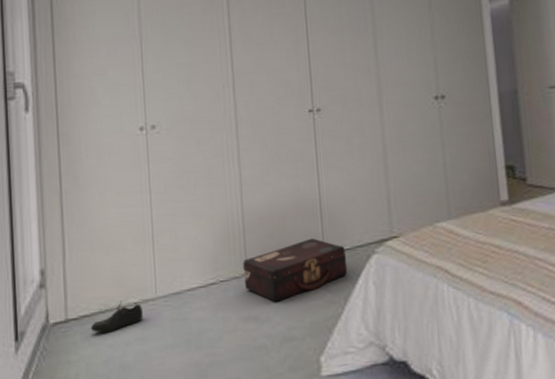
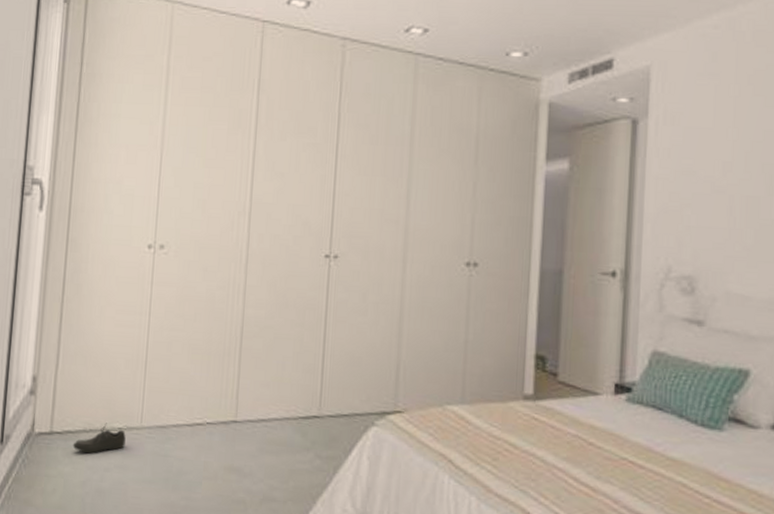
suitcase: present [243,238,348,302] -> none [231,395,343,457]

